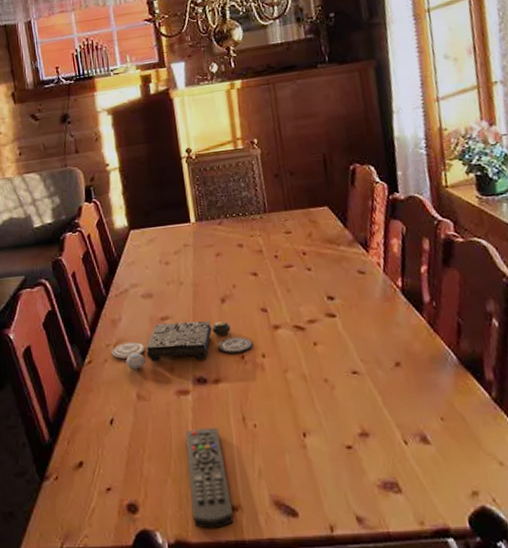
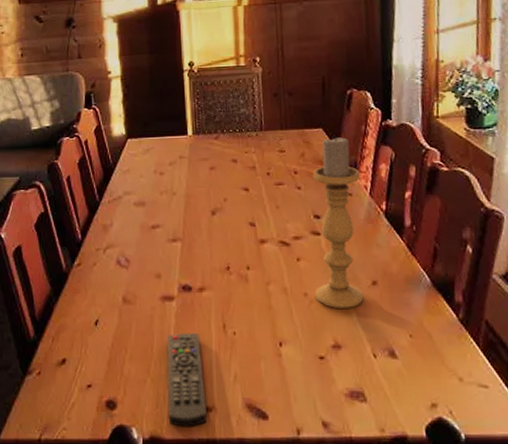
board game: present [112,321,253,369] -> none [101,231,238,273]
candle holder: none [322,212,388,395] -> present [313,135,364,310]

